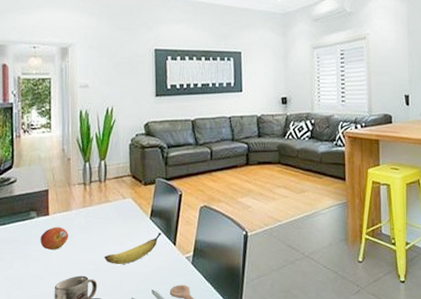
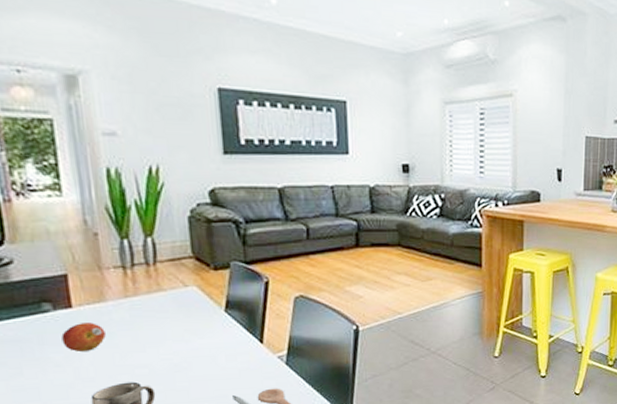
banana: present [104,232,162,264] -> none [162,327,243,367]

